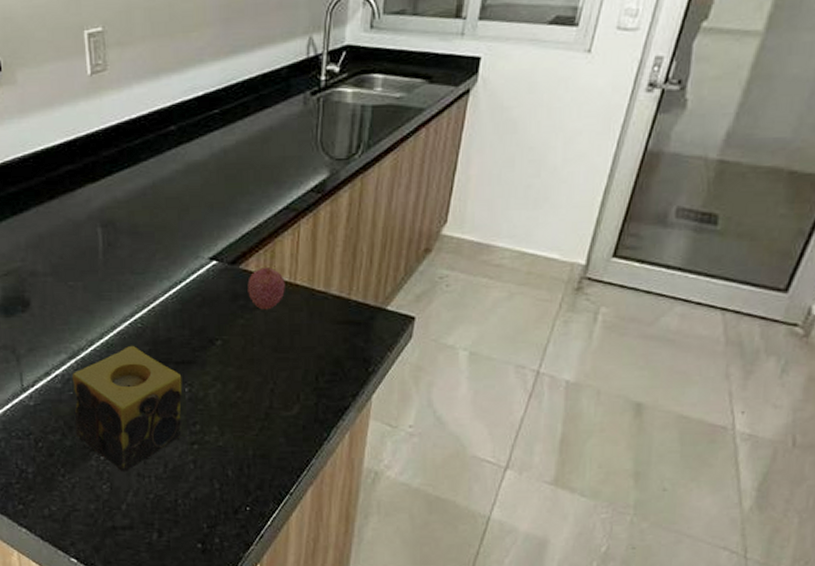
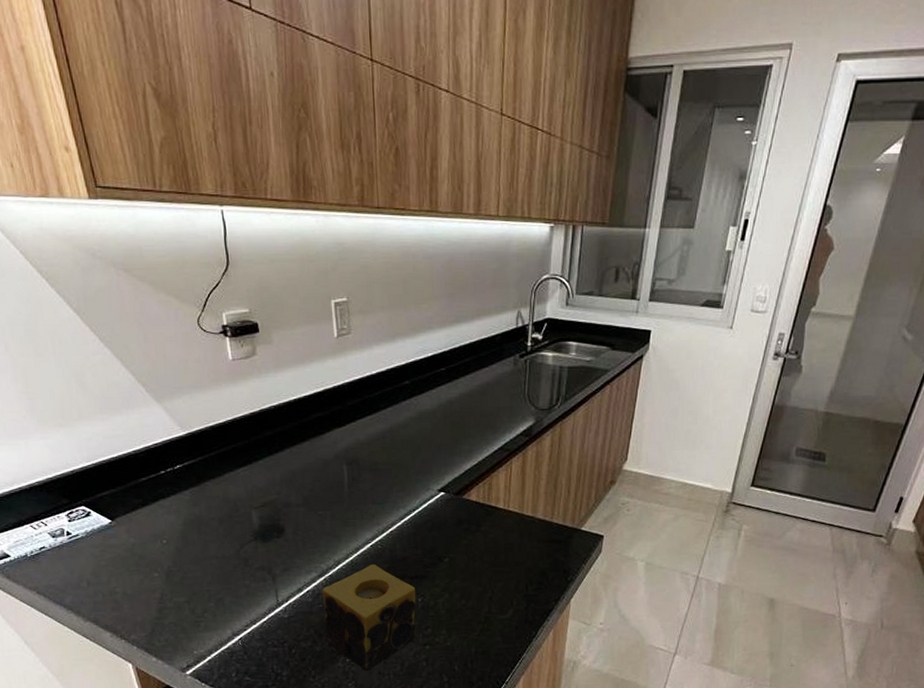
fruit: present [247,267,285,310] -> none [470,497,500,532]

